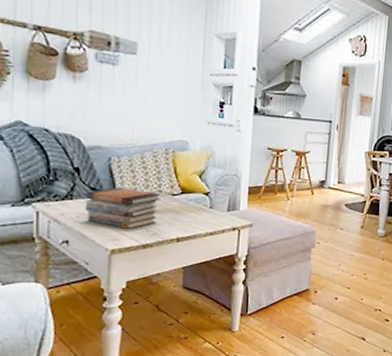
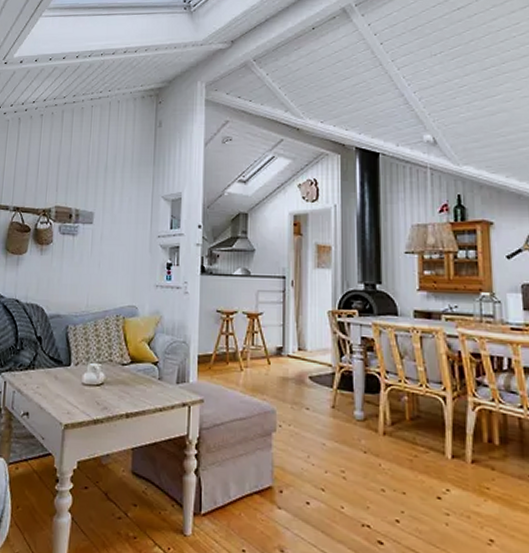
book stack: present [85,187,161,229] -> none [44,356,111,402]

